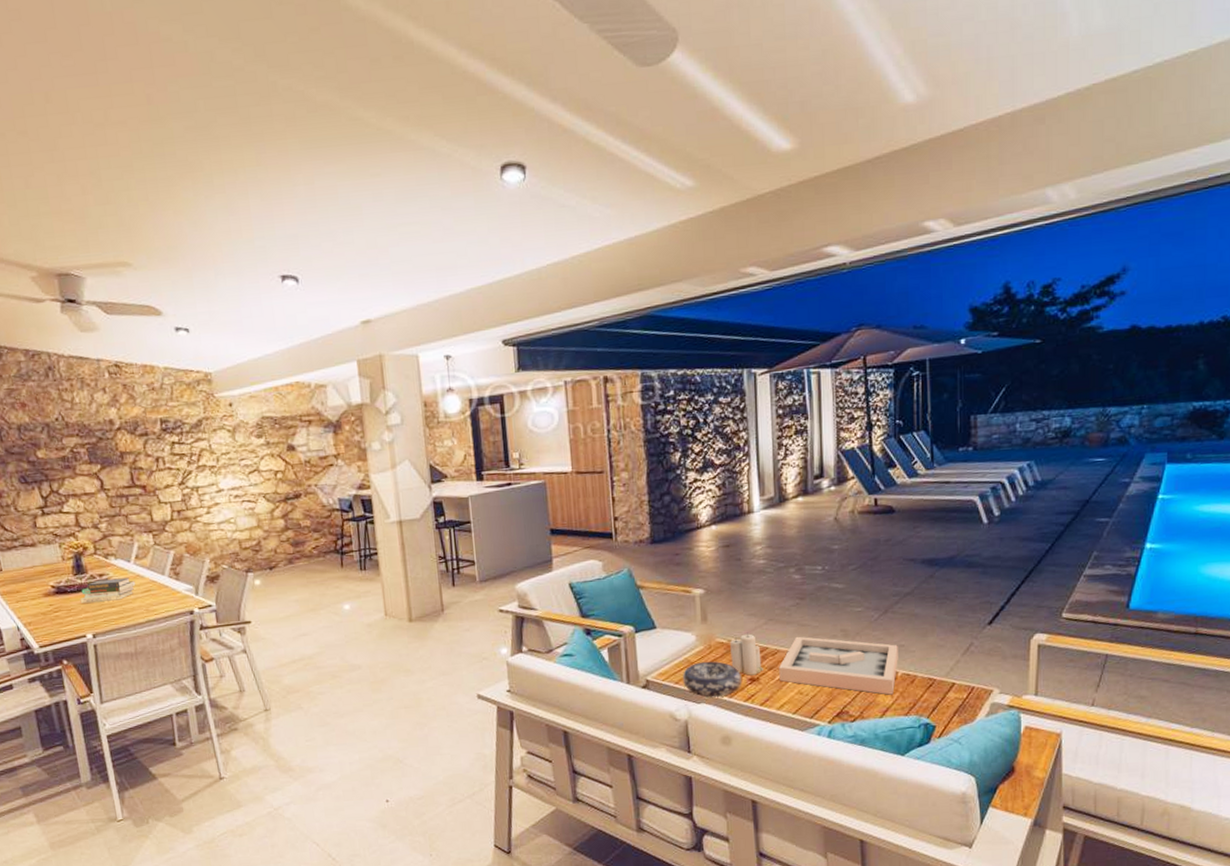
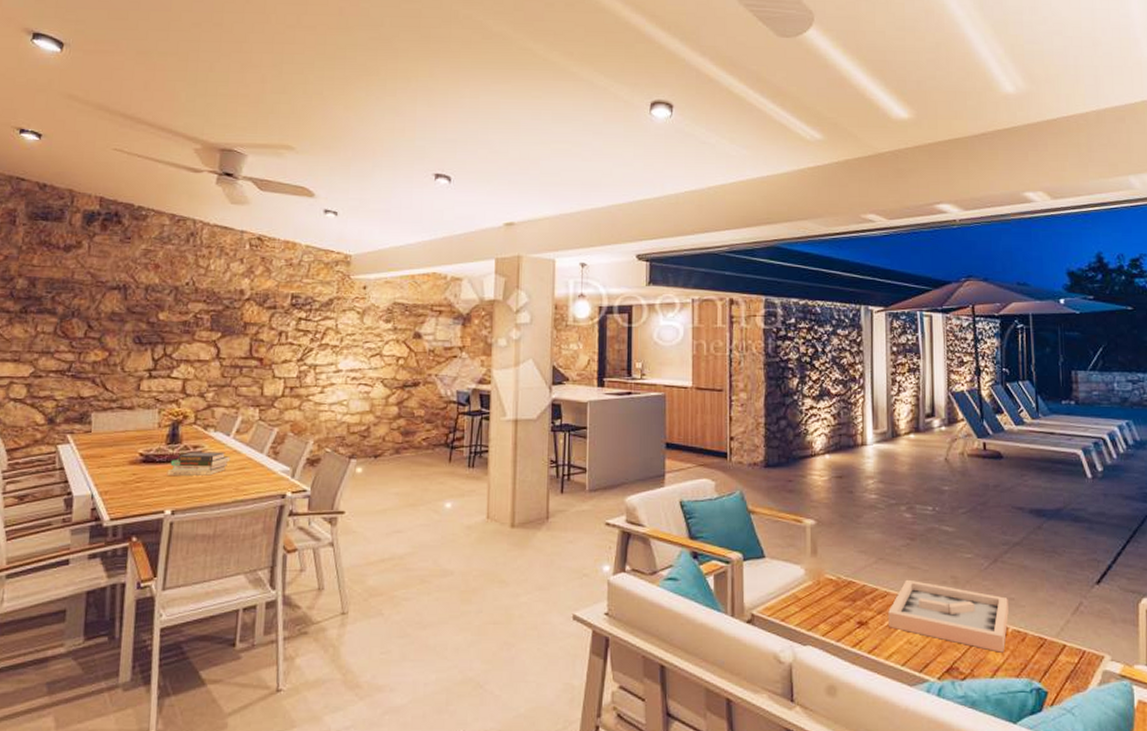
decorative bowl: present [682,661,743,697] -> none [788,598,851,640]
candle: present [730,632,763,676] -> none [839,571,872,618]

